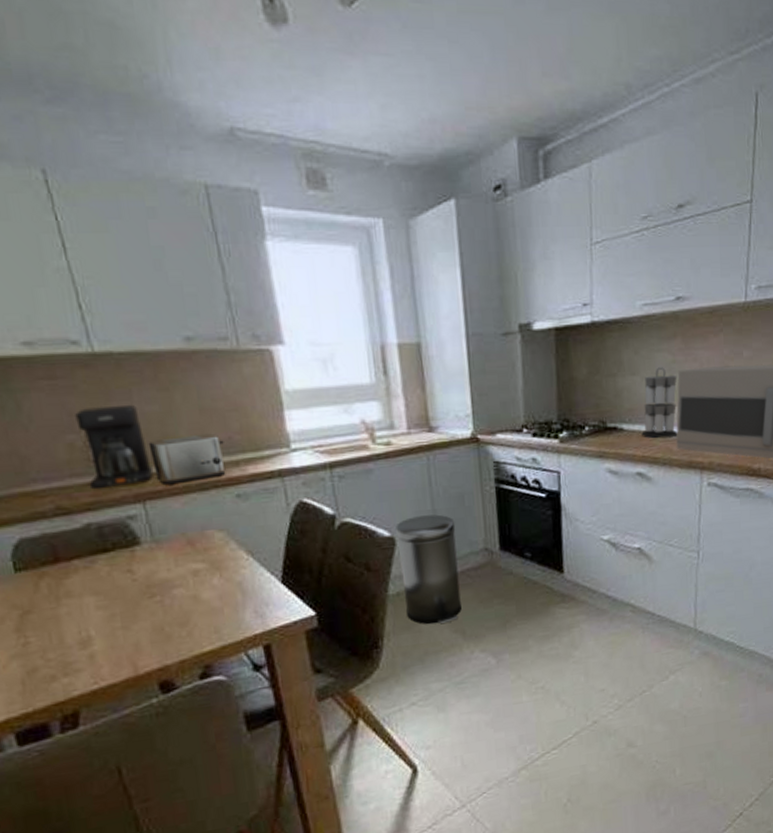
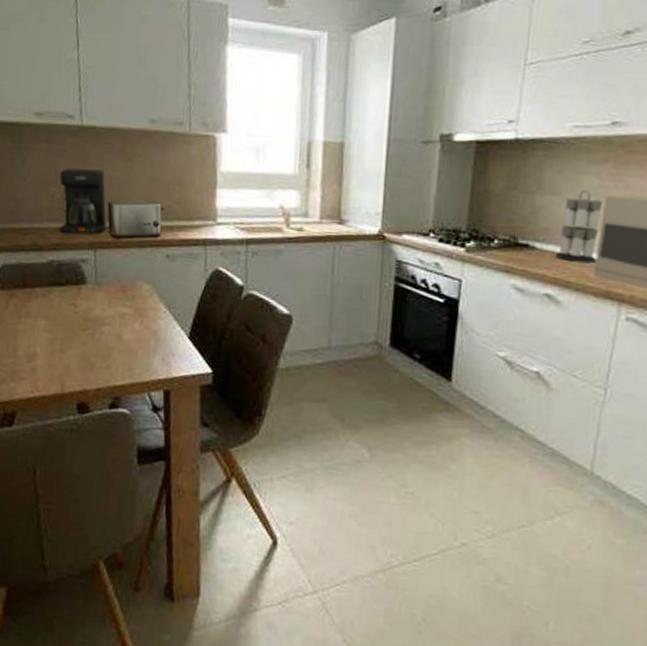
pedal bin: present [396,514,462,625] -> none [292,300,351,407]

